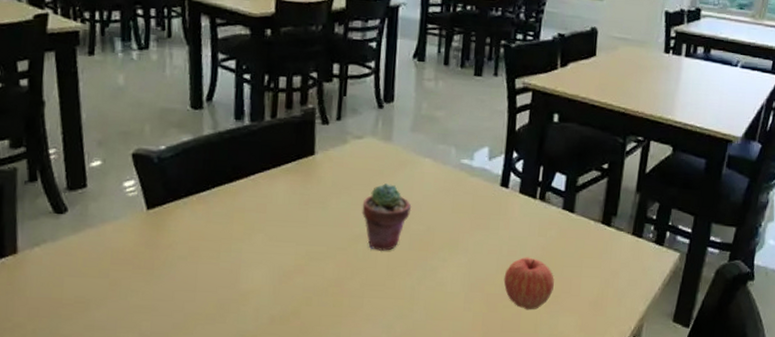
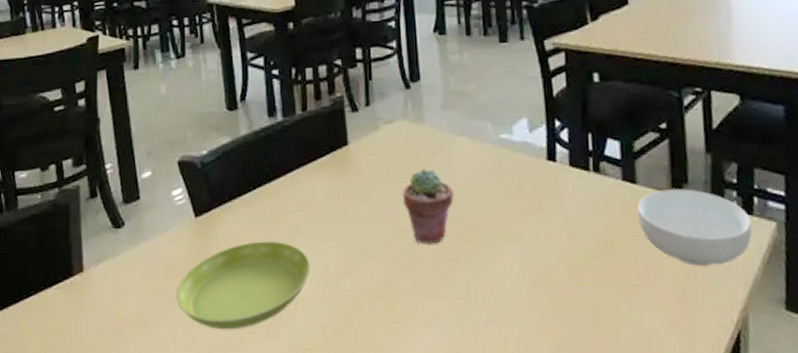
saucer: none [120,236,264,316] -> present [176,241,311,330]
apple: present [503,257,554,310] -> none [568,240,629,304]
cereal bowl: none [570,219,661,284] -> present [637,189,752,266]

